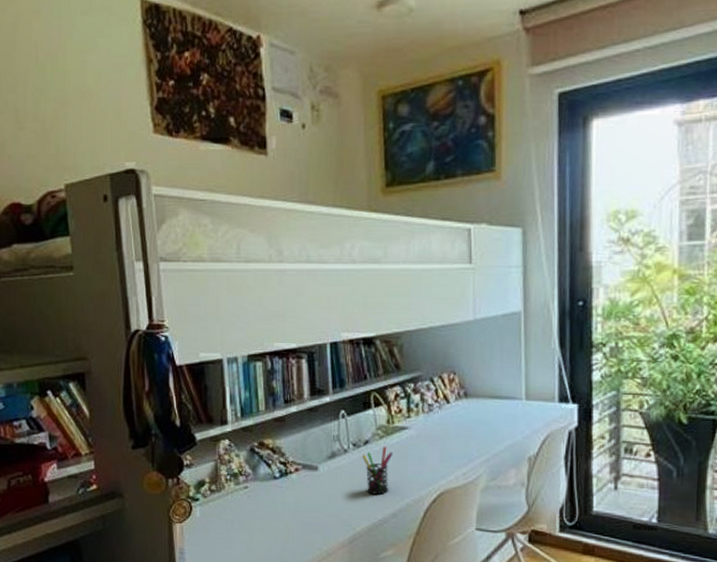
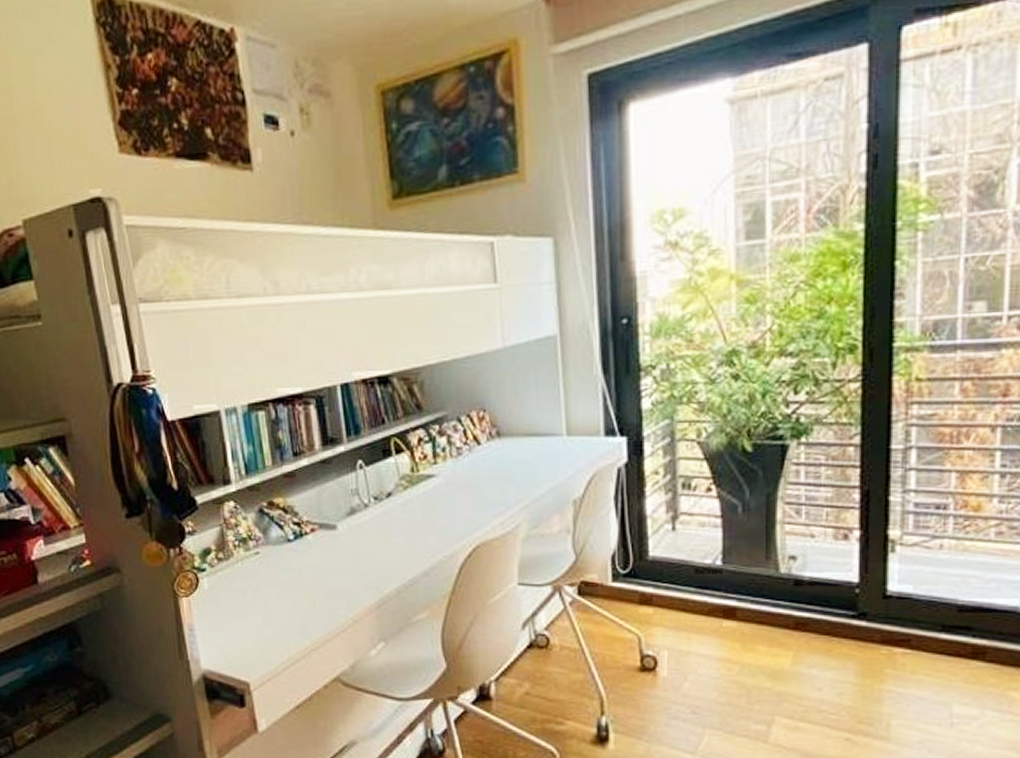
pen holder: present [362,446,393,495] -> none [385,497,420,552]

